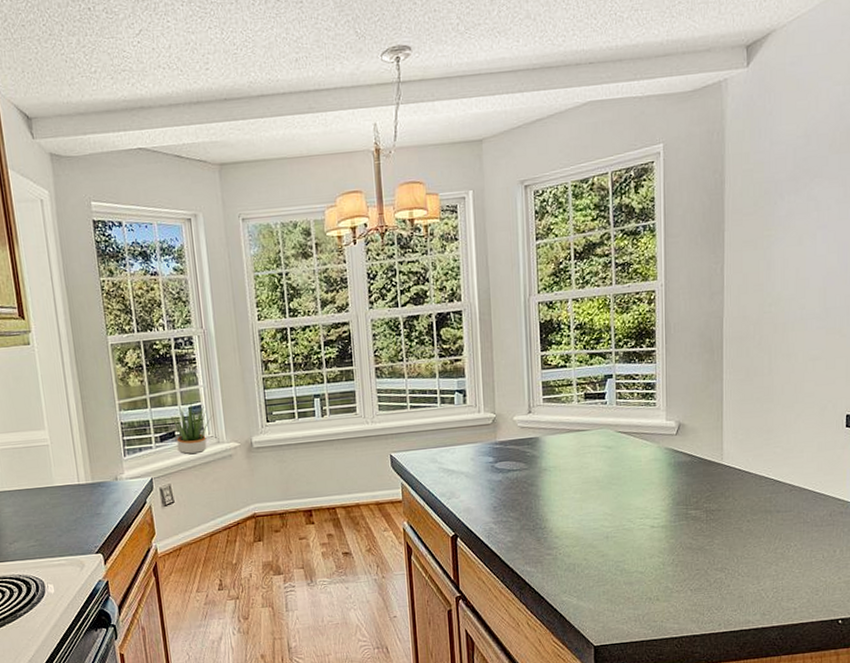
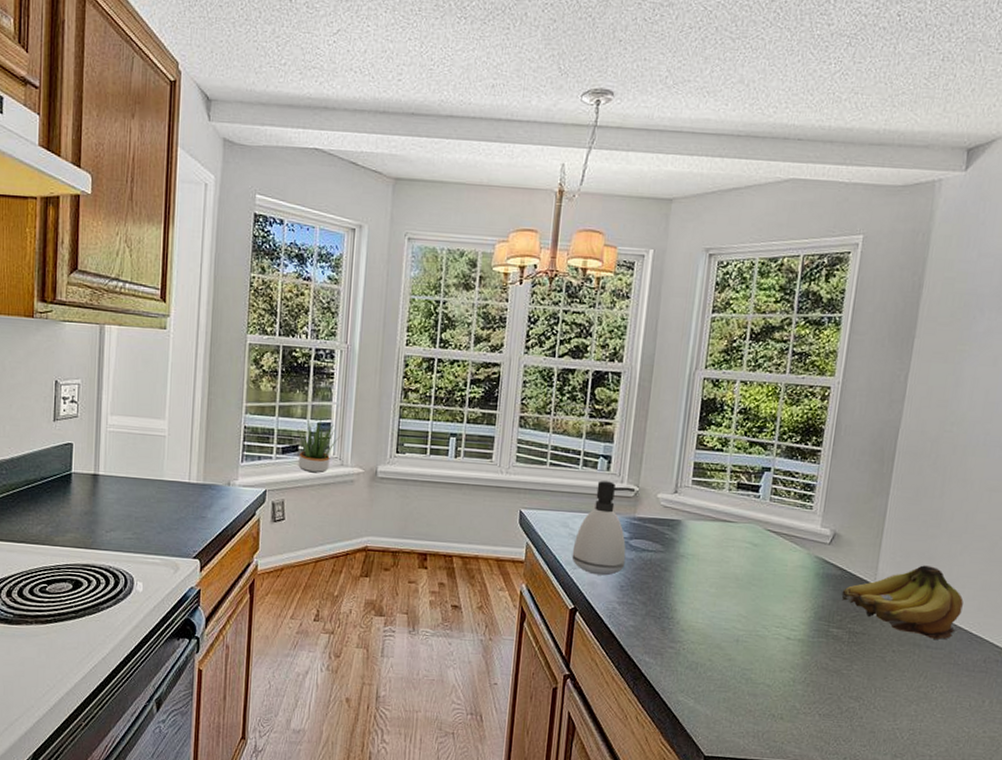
soap dispenser: none [444,413,494,502] -> present [572,481,636,576]
fruit: none [694,438,804,504] -> present [841,565,964,640]

